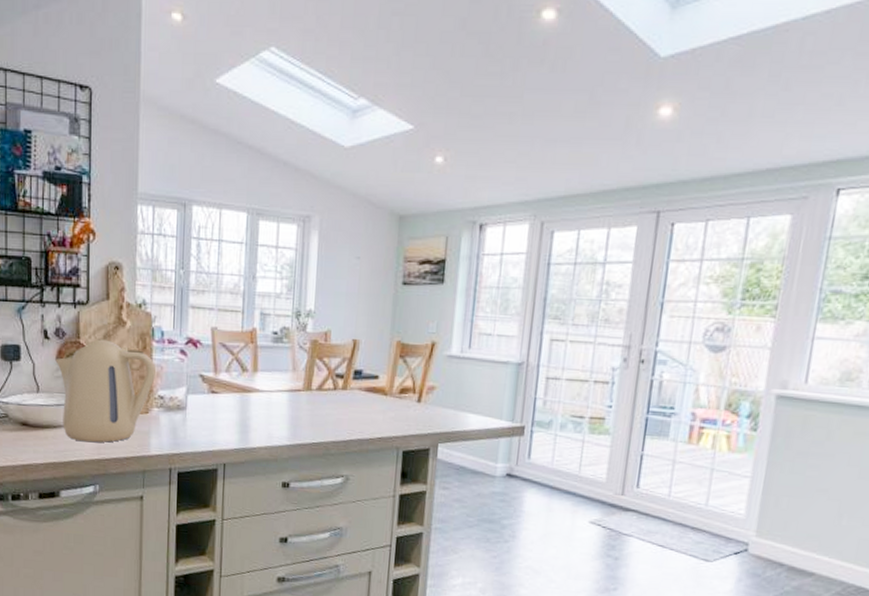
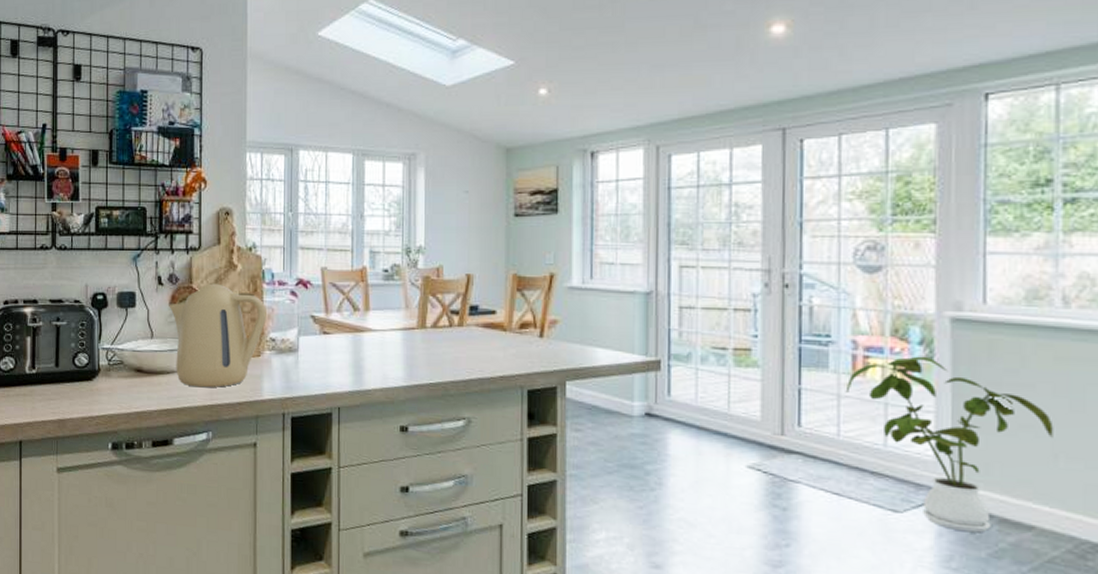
house plant: none [680,428,844,579] -> present [845,356,1054,533]

